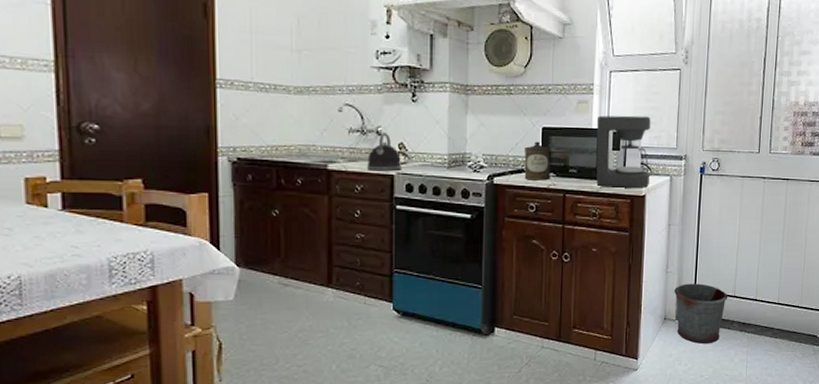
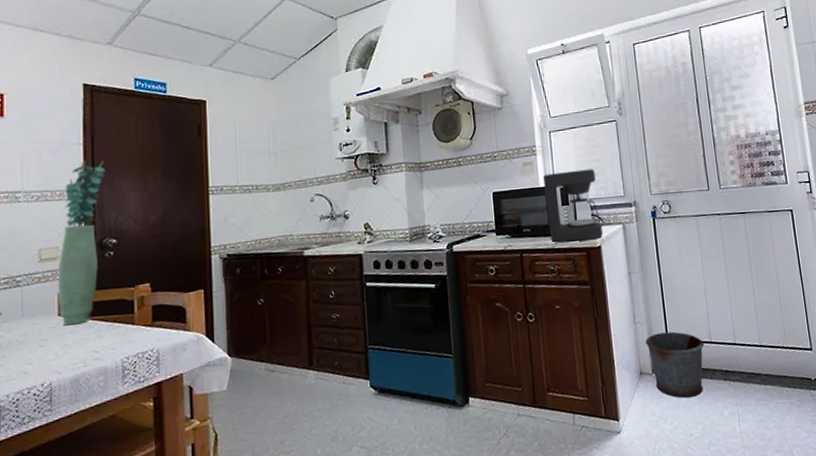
vase: none [22,25,83,216] -> present [57,160,106,326]
kettle: present [366,133,403,172] -> none [337,216,369,253]
canister: present [524,141,551,181] -> none [478,206,506,245]

